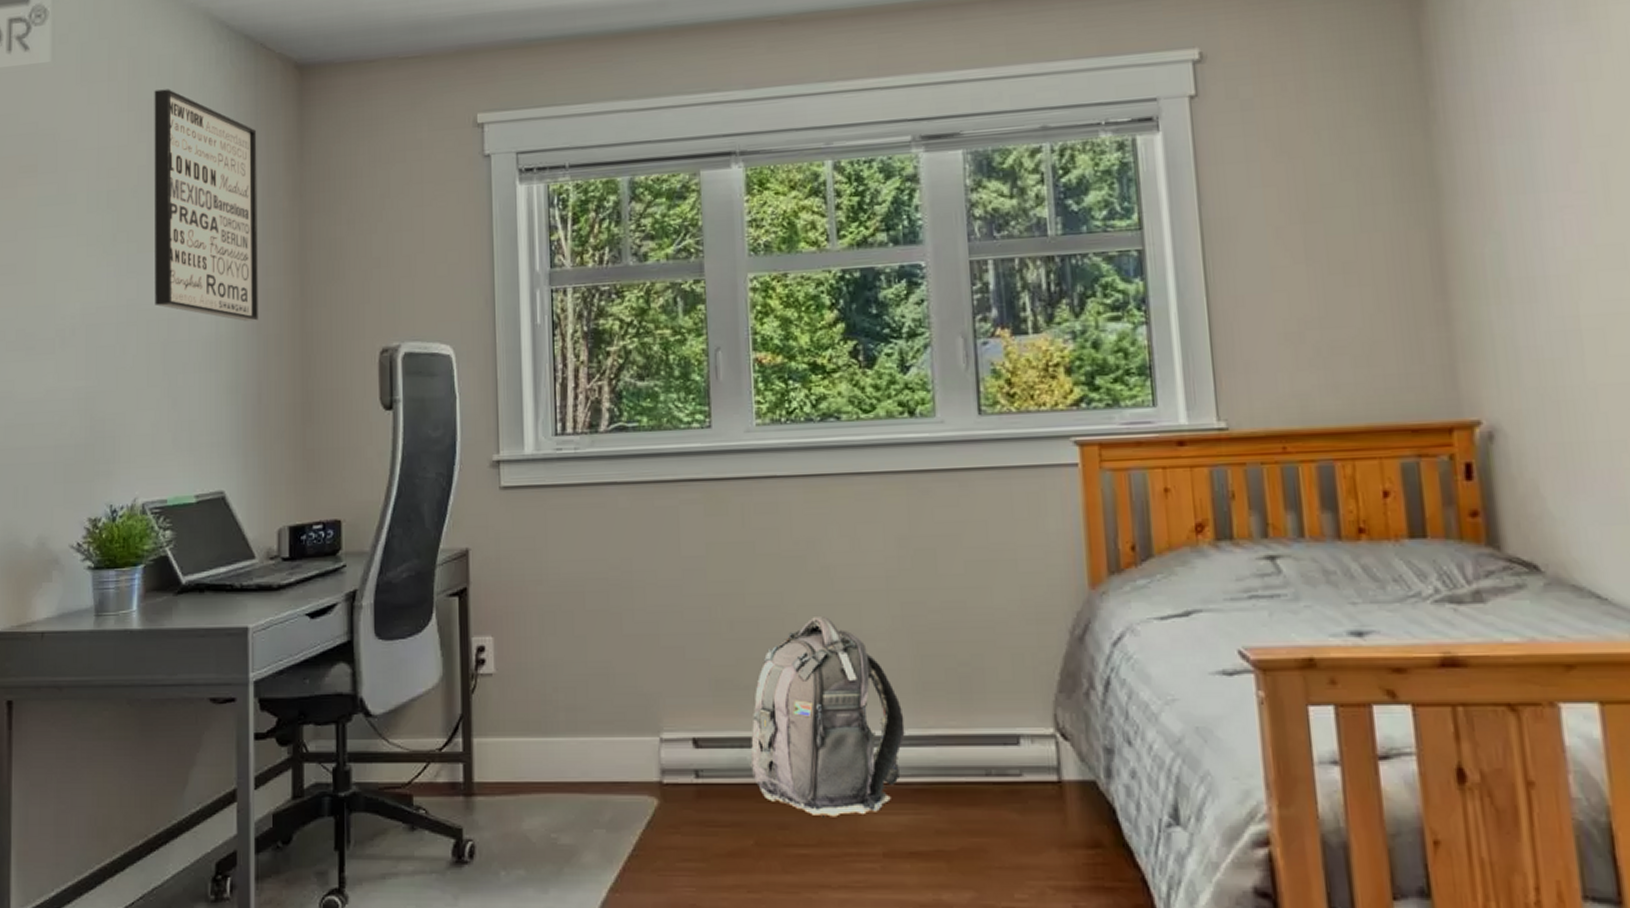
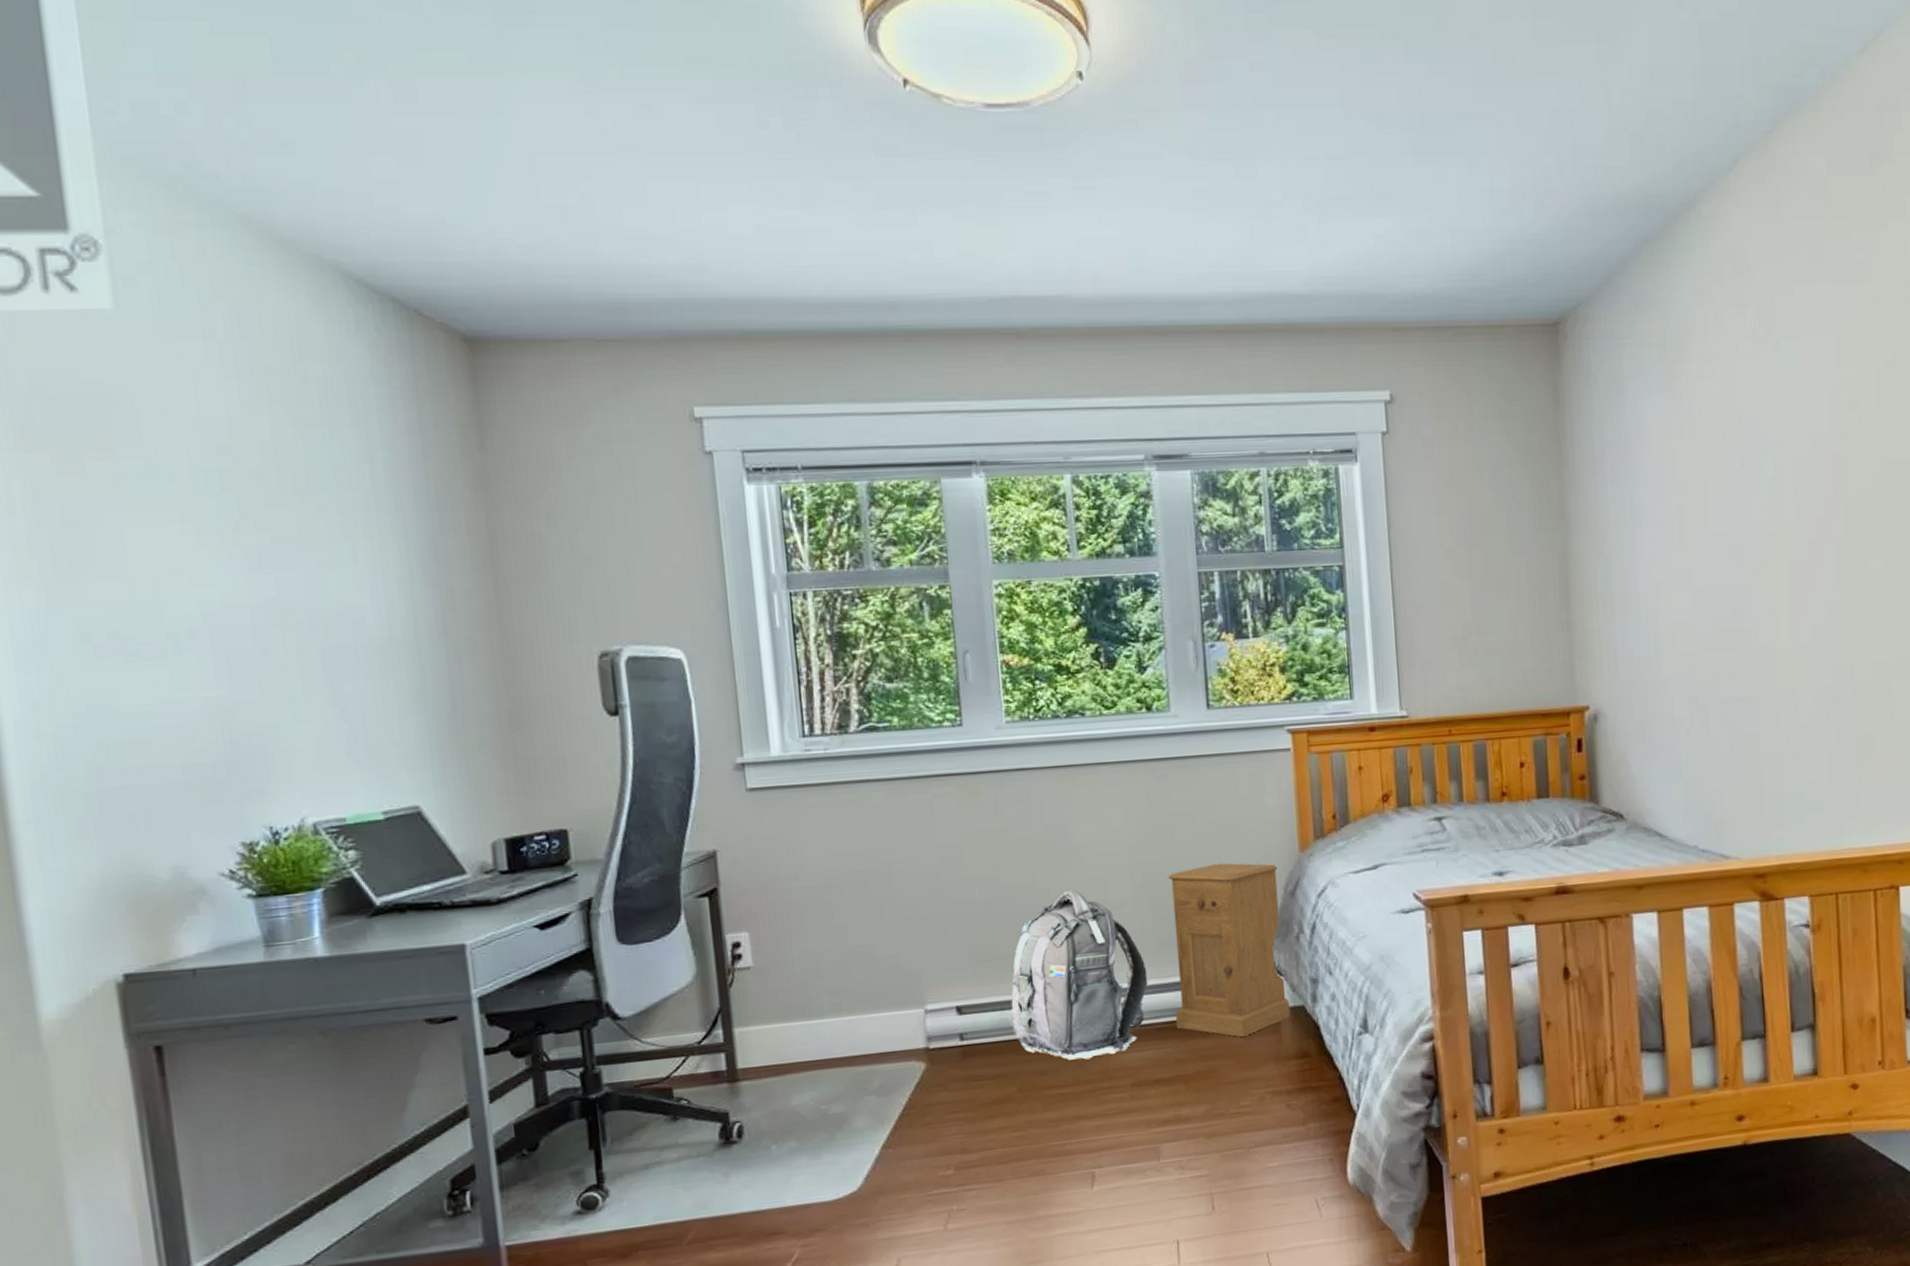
wall art: present [154,89,258,322] -> none [272,354,444,624]
nightstand: none [930,596,1078,813] -> present [1168,863,1290,1038]

